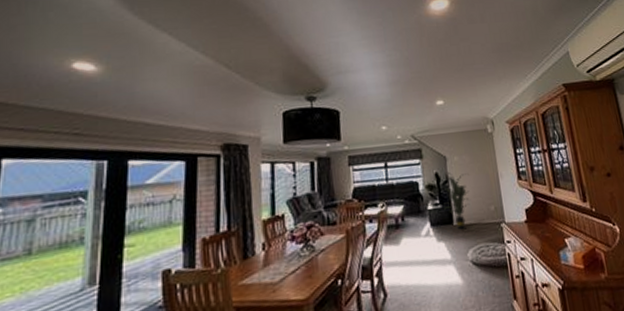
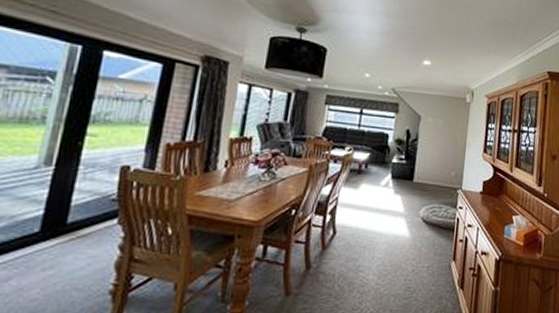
indoor plant: present [440,173,470,230] -> none [408,132,436,188]

